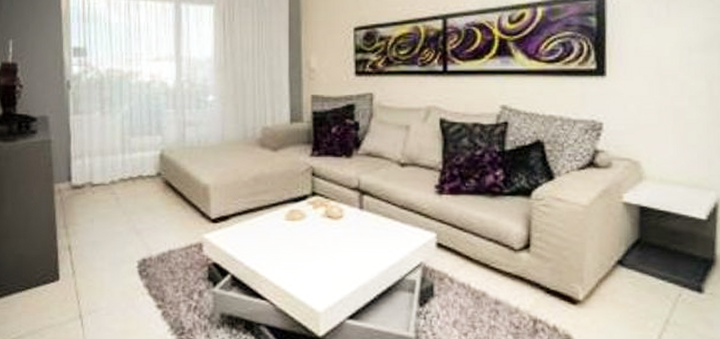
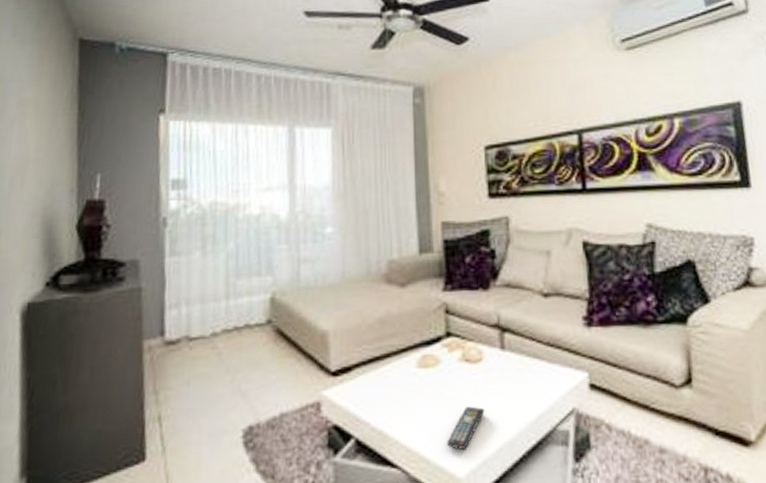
remote control: none [309,255,343,289] -> present [447,406,485,449]

